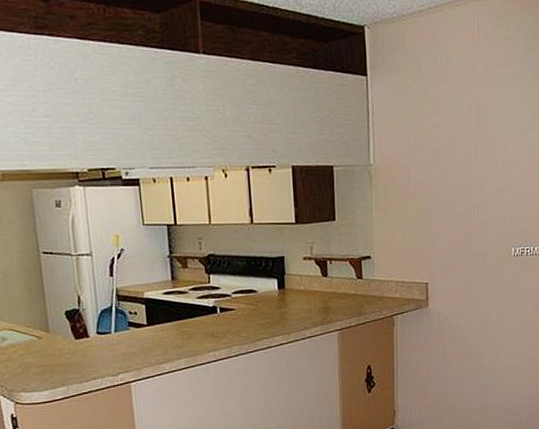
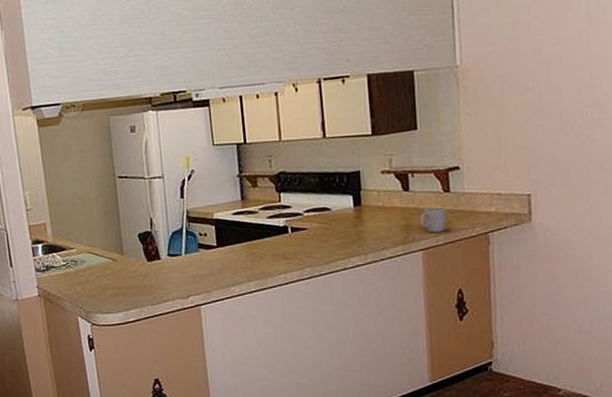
mug: none [337,292,360,315] -> present [420,207,447,233]

